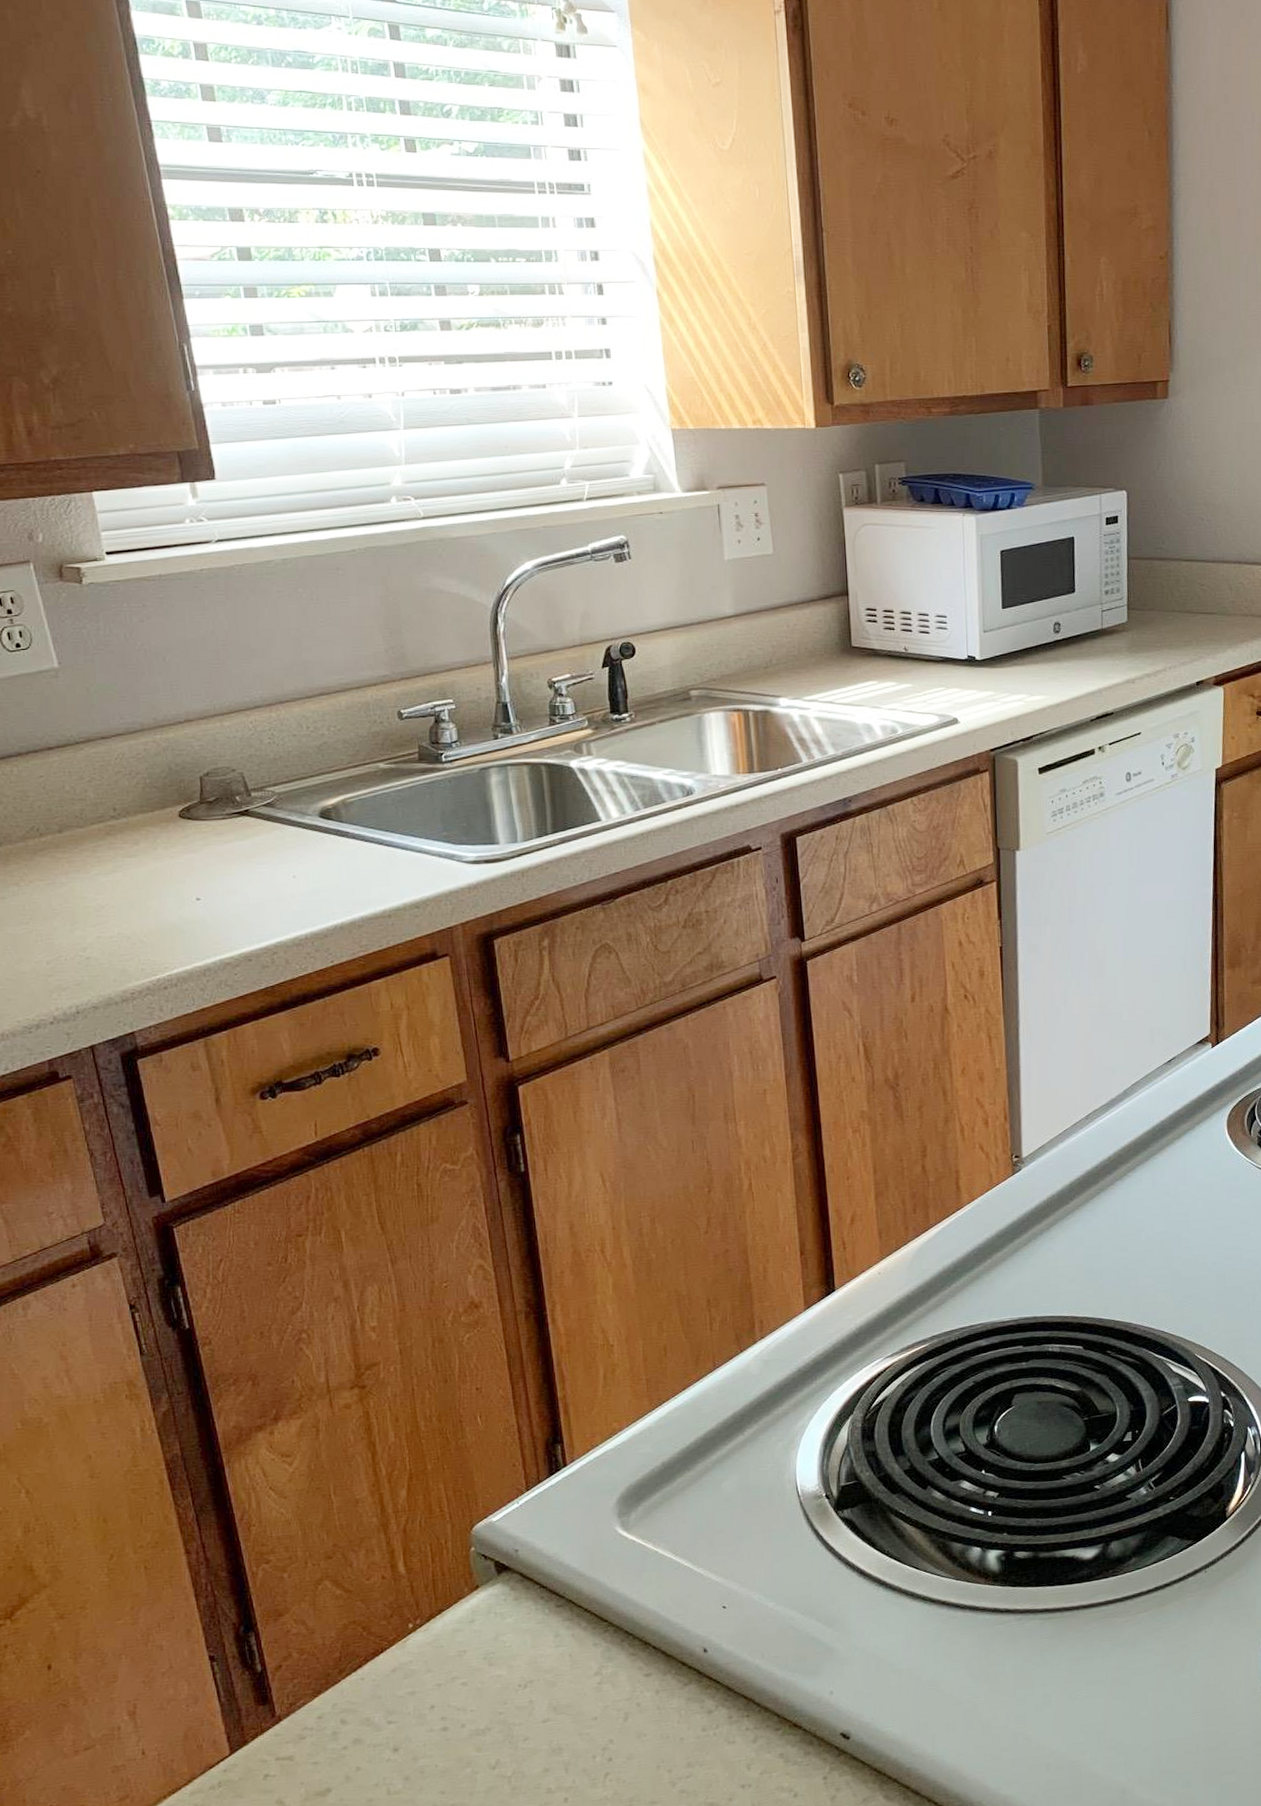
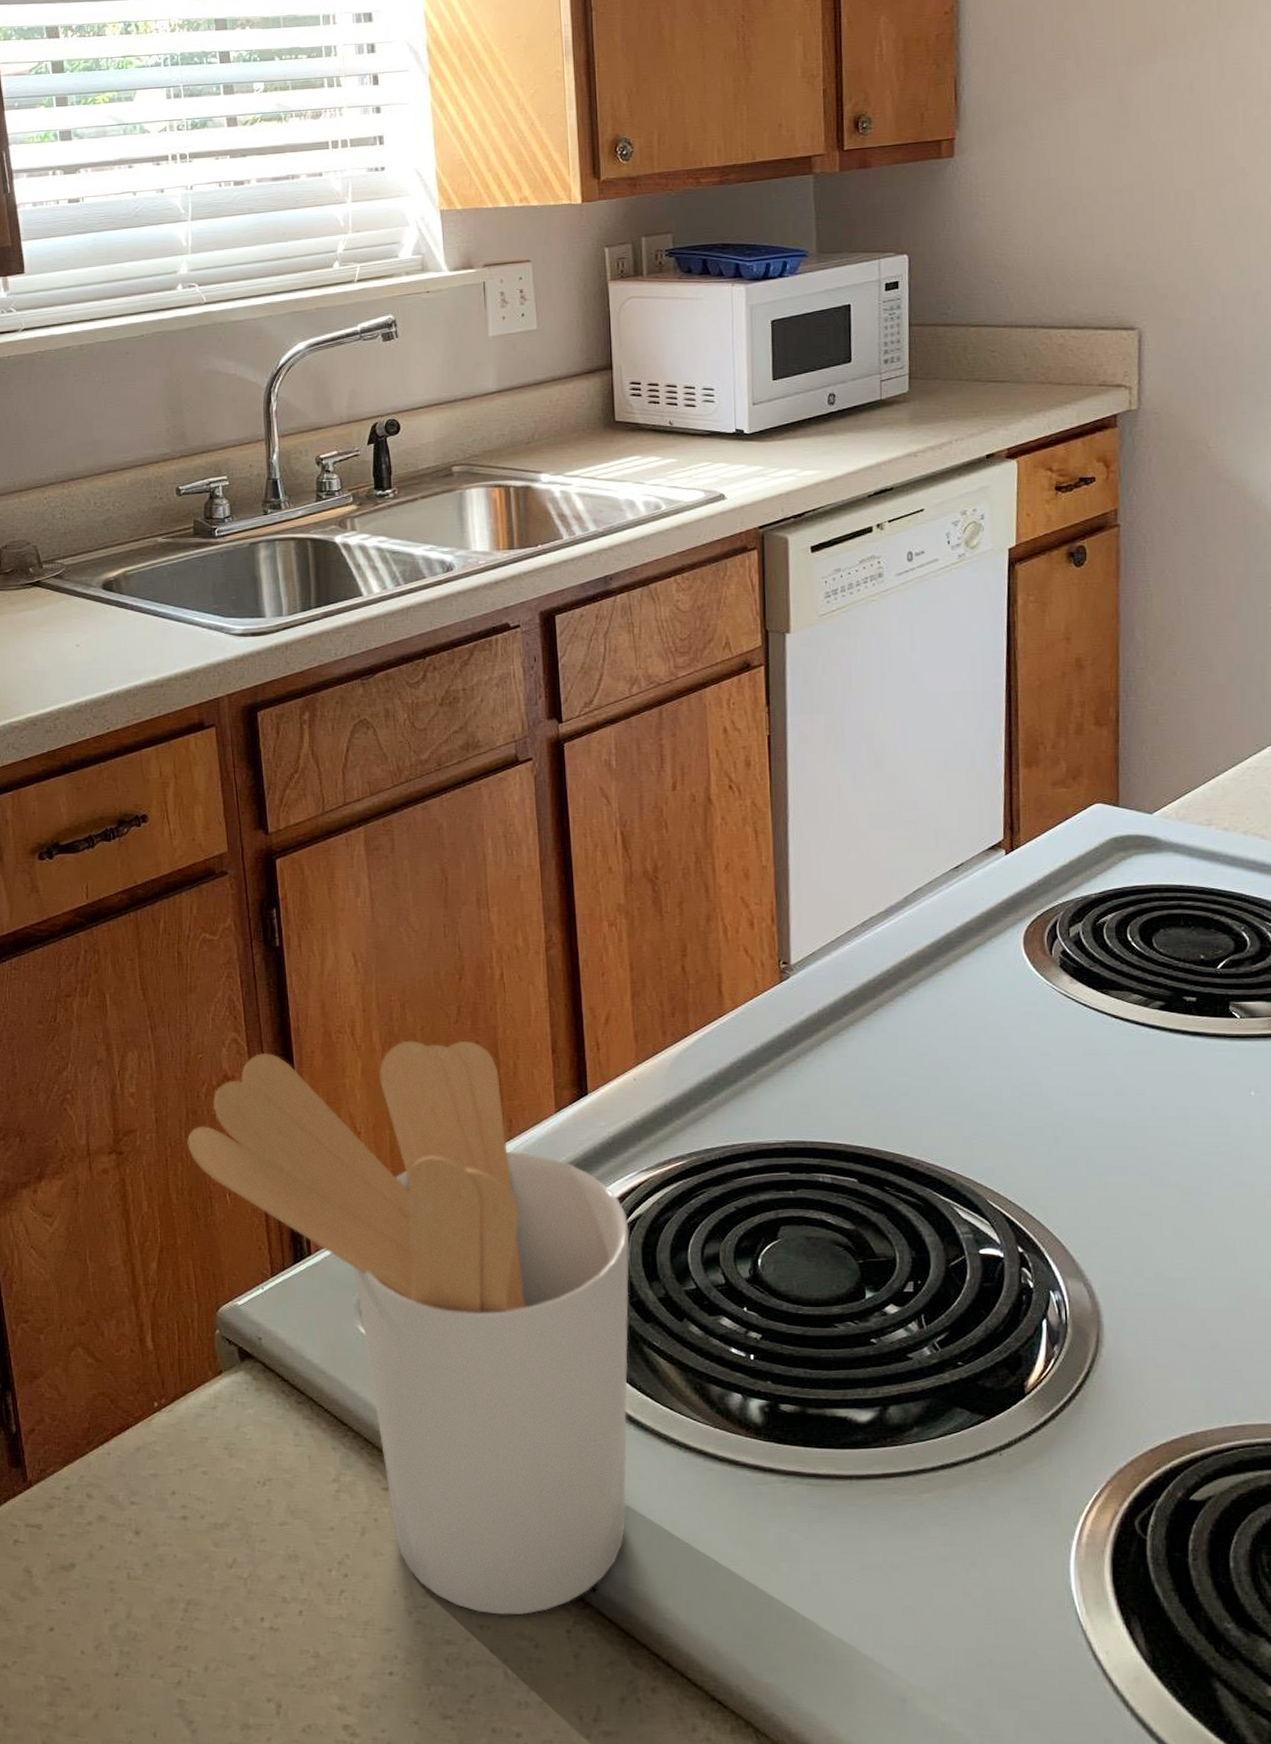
utensil holder: none [434,1250,877,1775] -> present [187,1040,630,1616]

